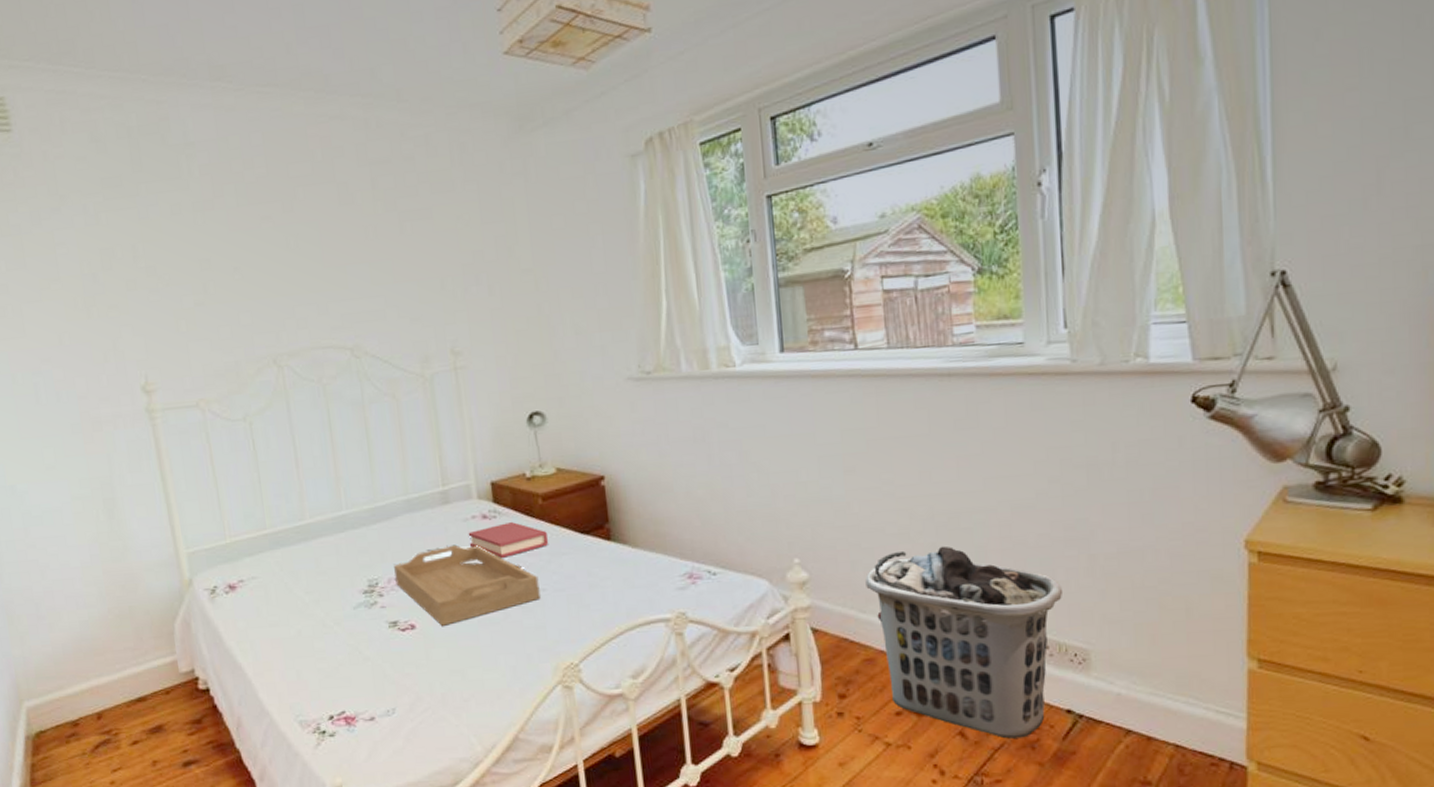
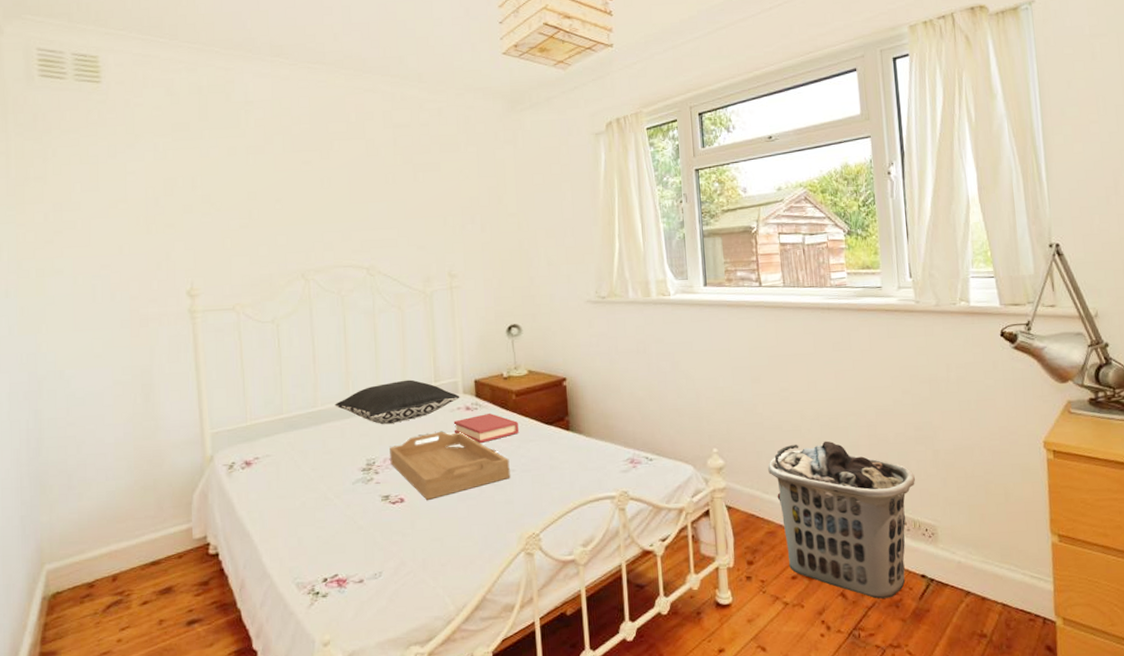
pillow: none [325,484,475,539] -> present [335,379,460,425]

